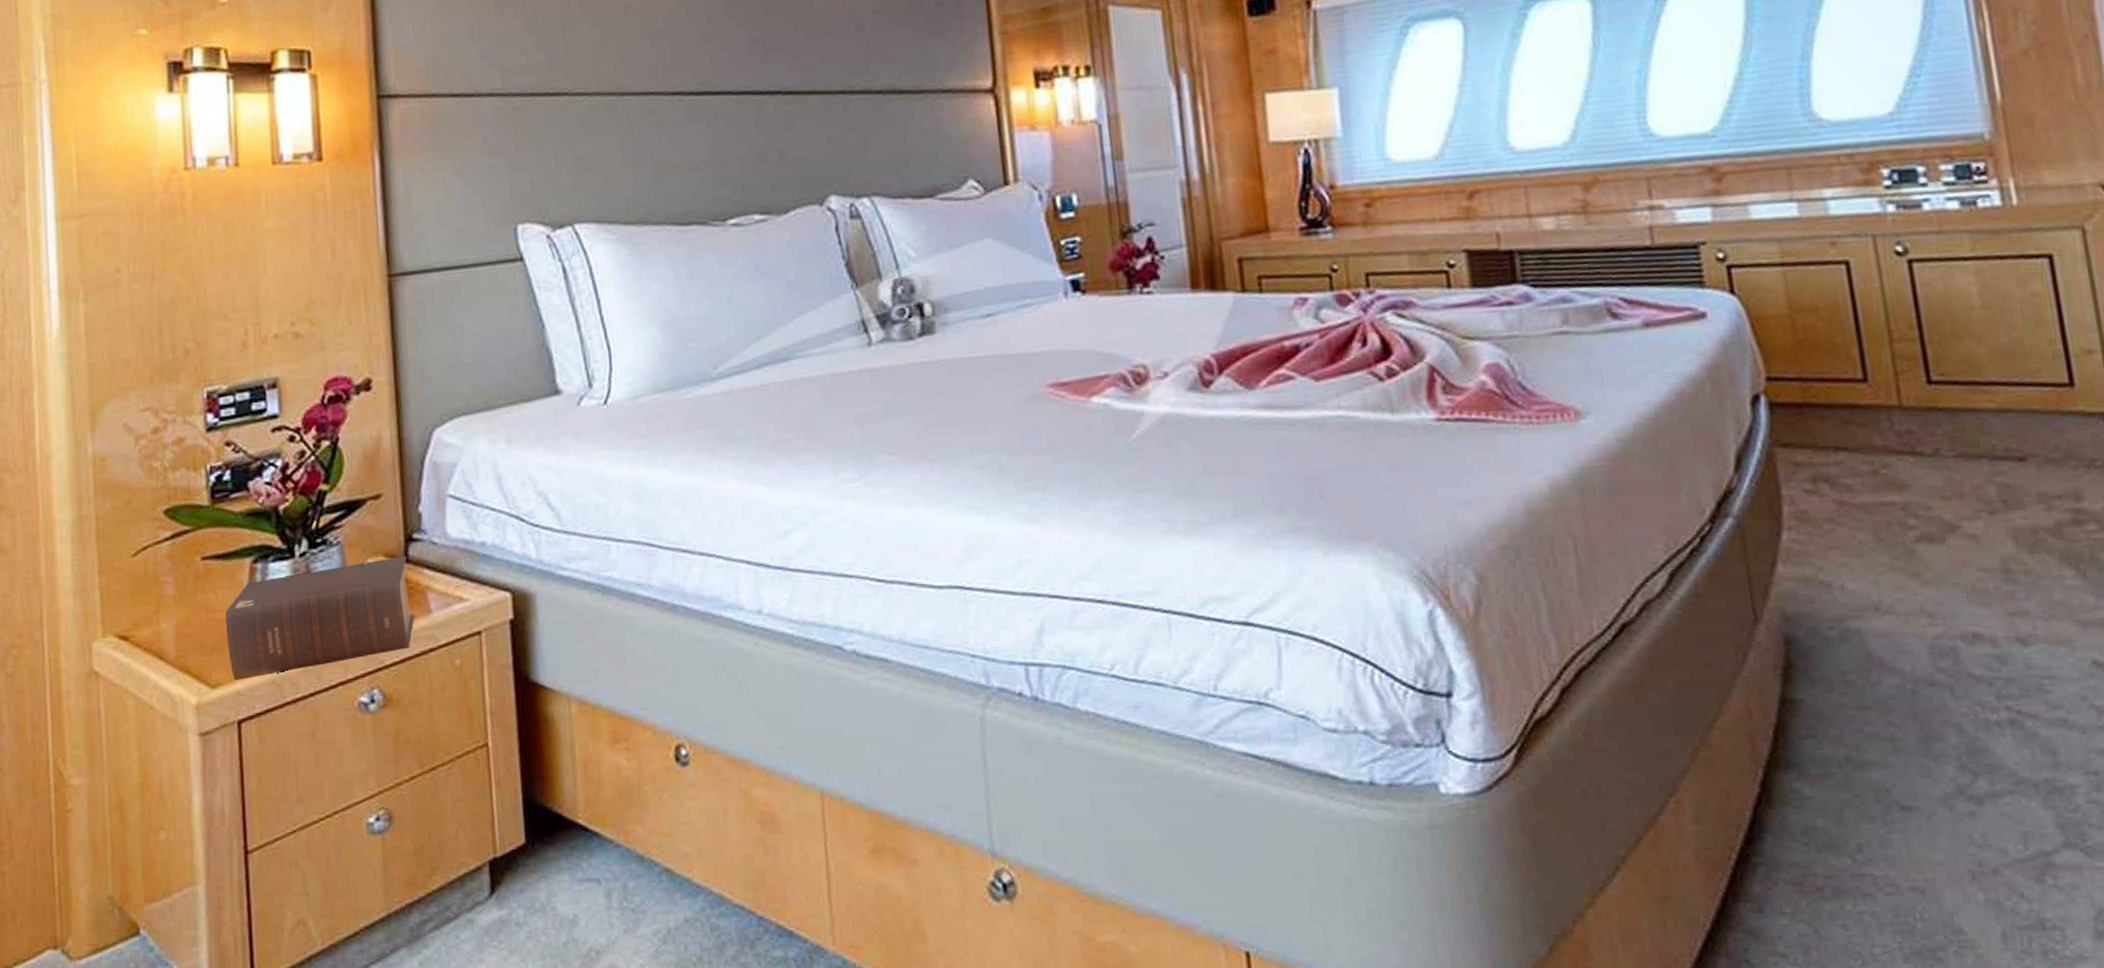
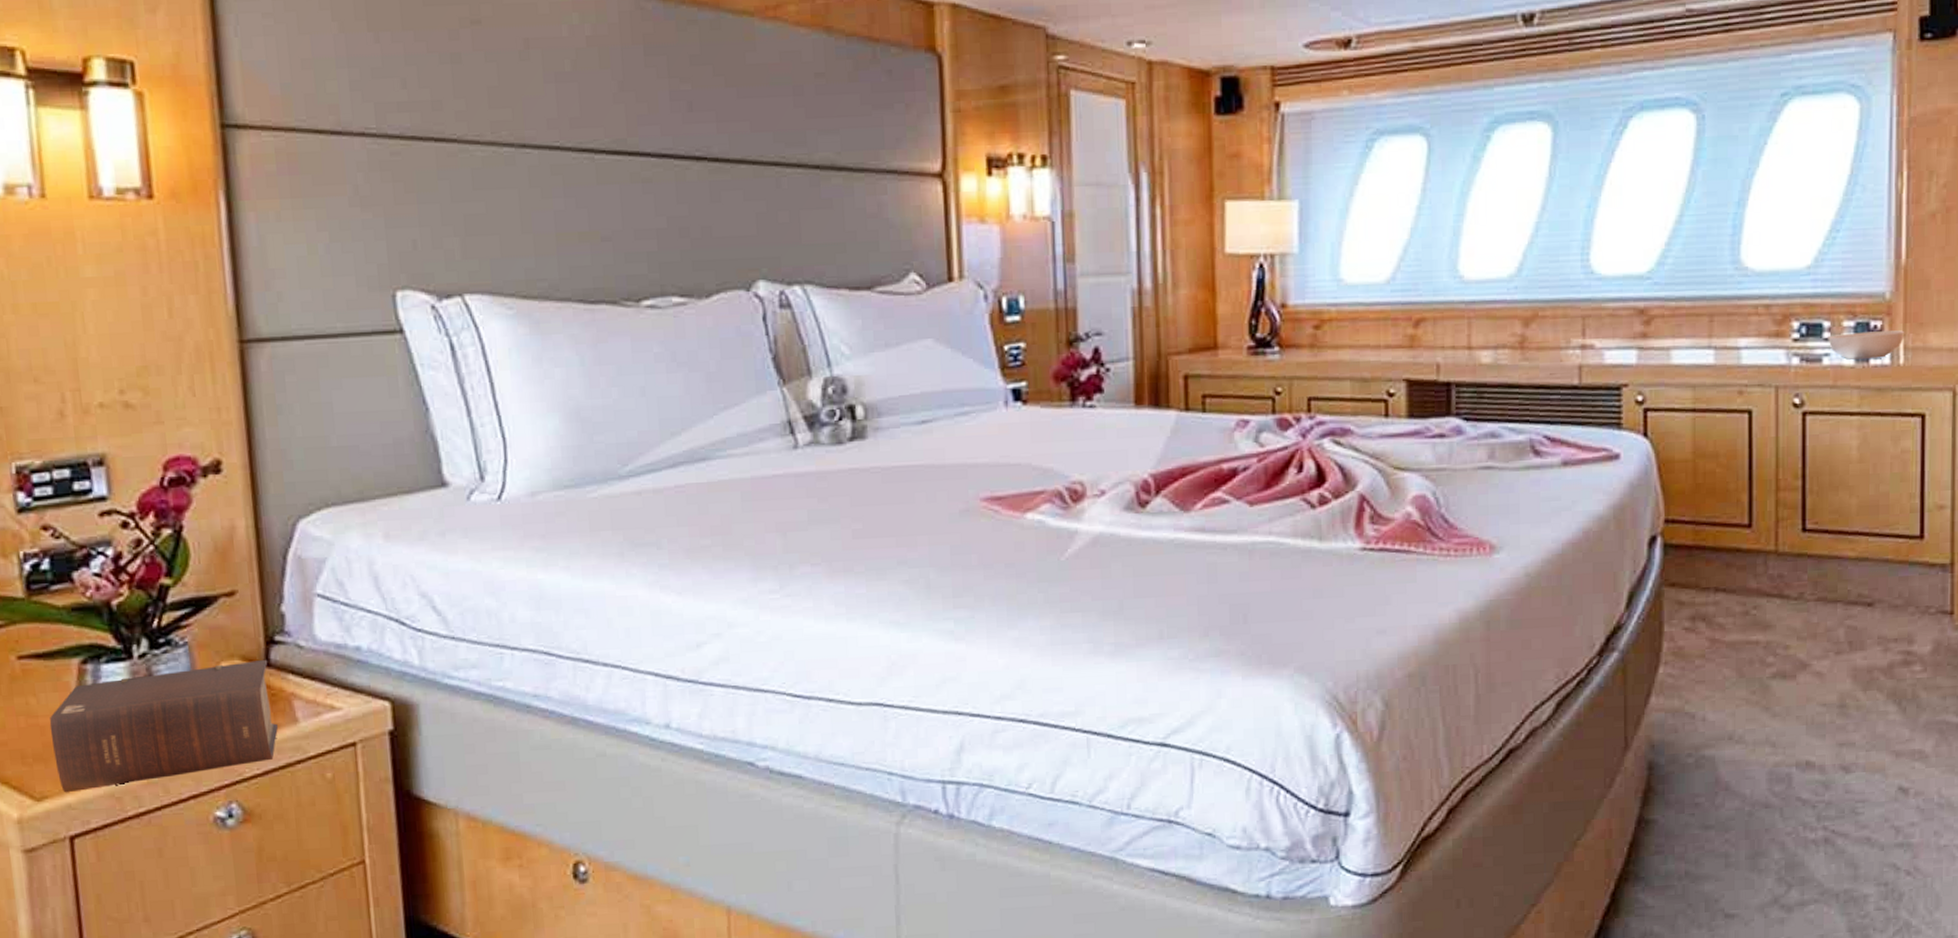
bowl: none [1924,170,2014,204] -> present [1828,330,1905,360]

